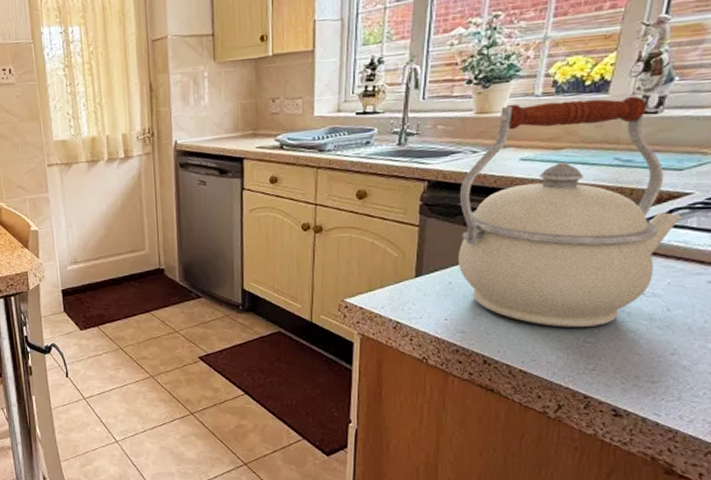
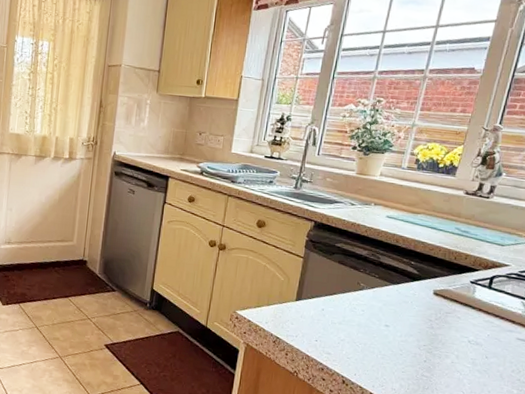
kettle: present [457,95,682,327] -> none [330,171,501,364]

